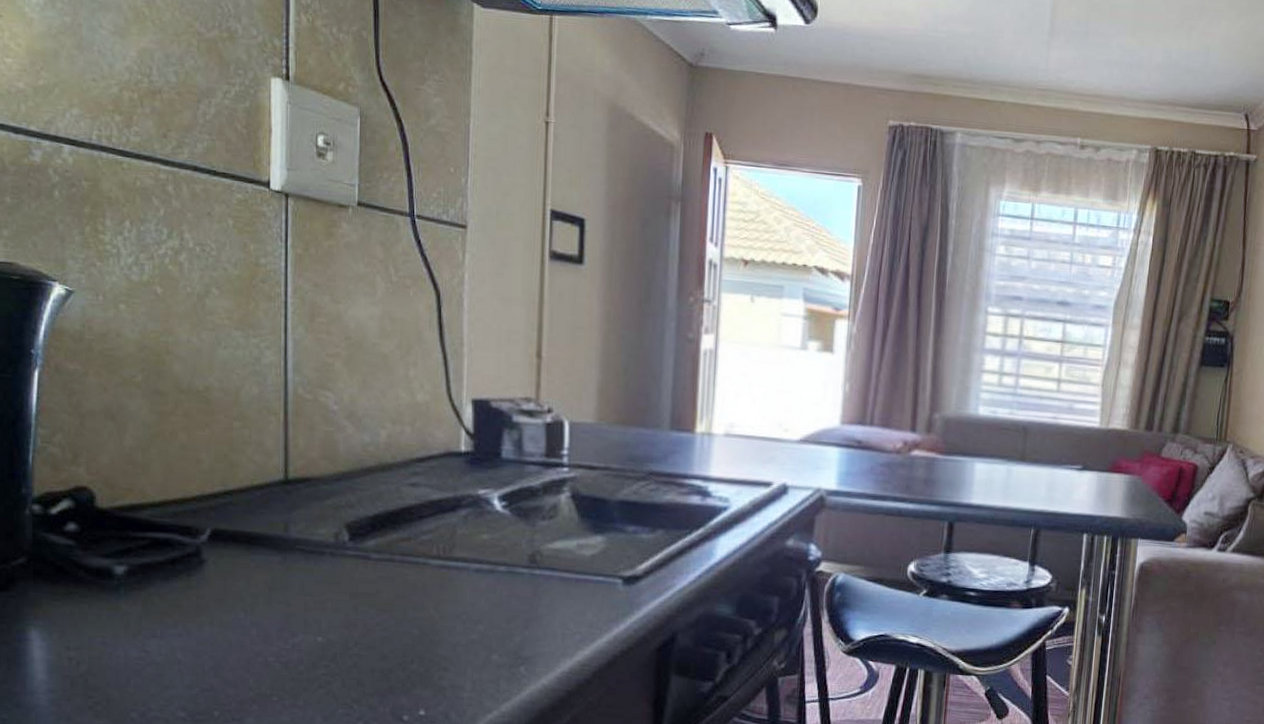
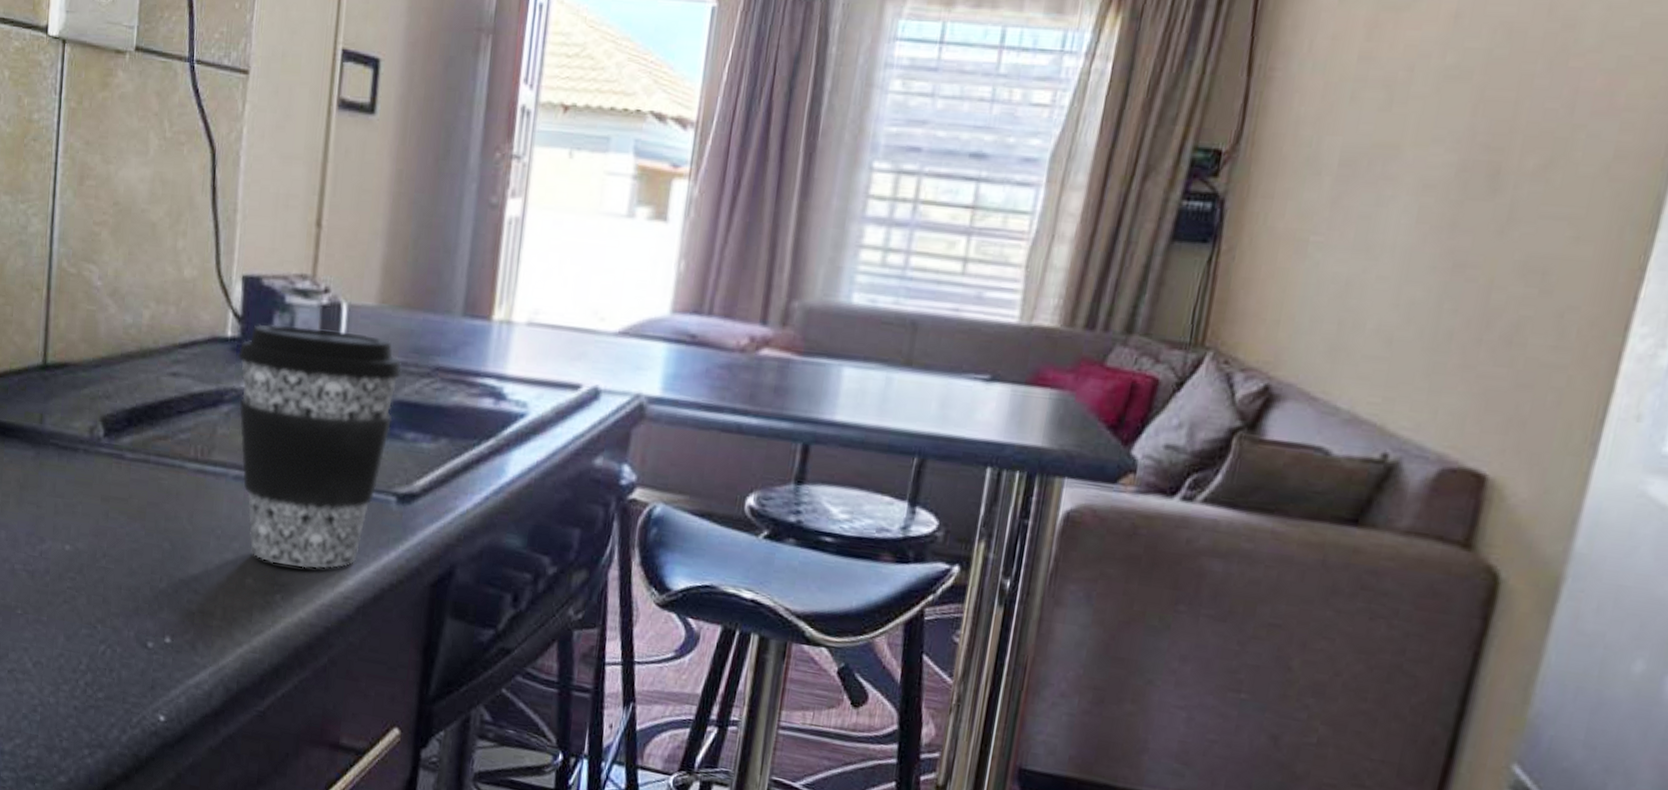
coffee cup: none [471,439,621,643] -> present [237,324,403,569]

